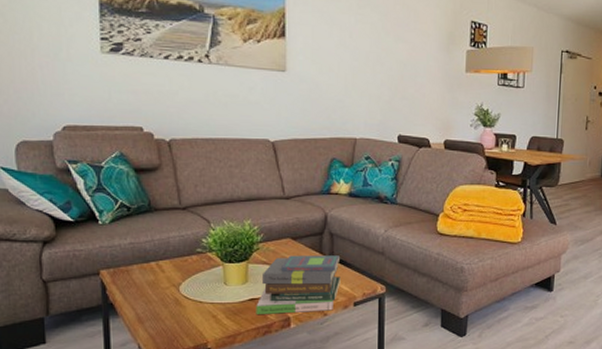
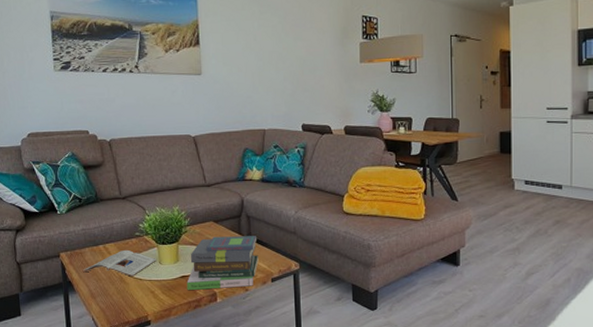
magazine: none [129,267,222,299] -> present [83,249,158,277]

